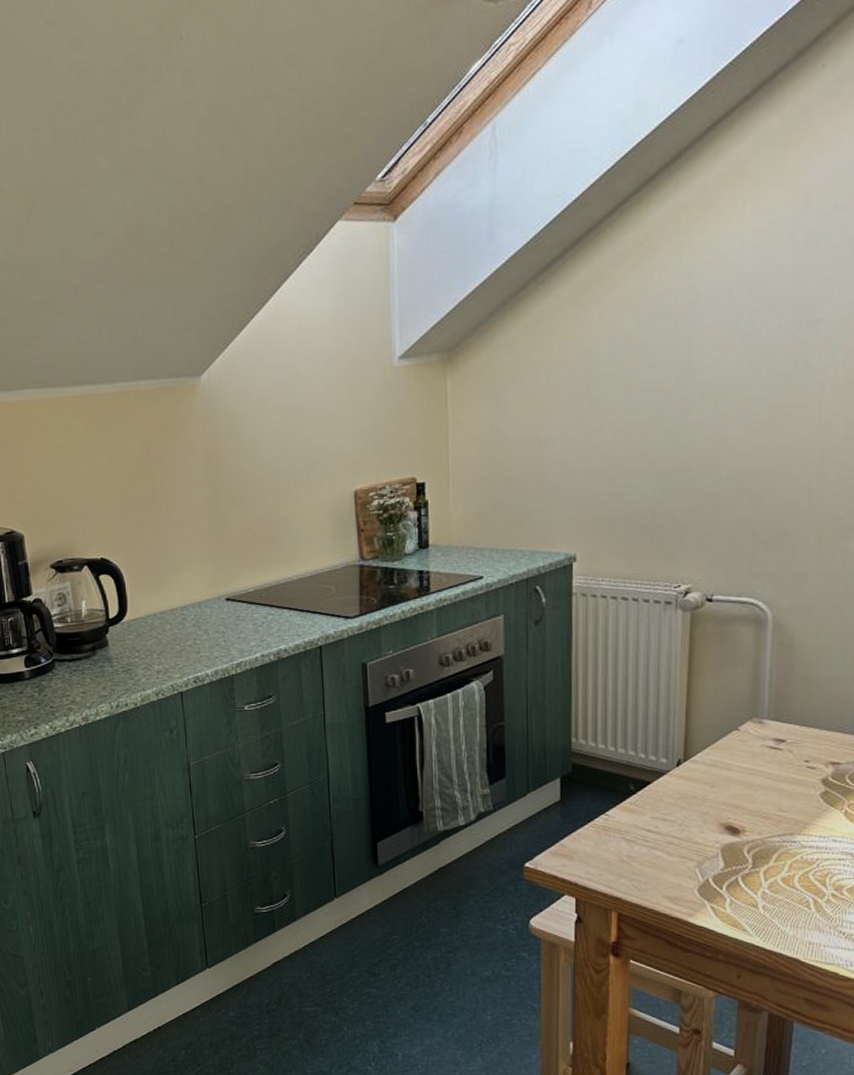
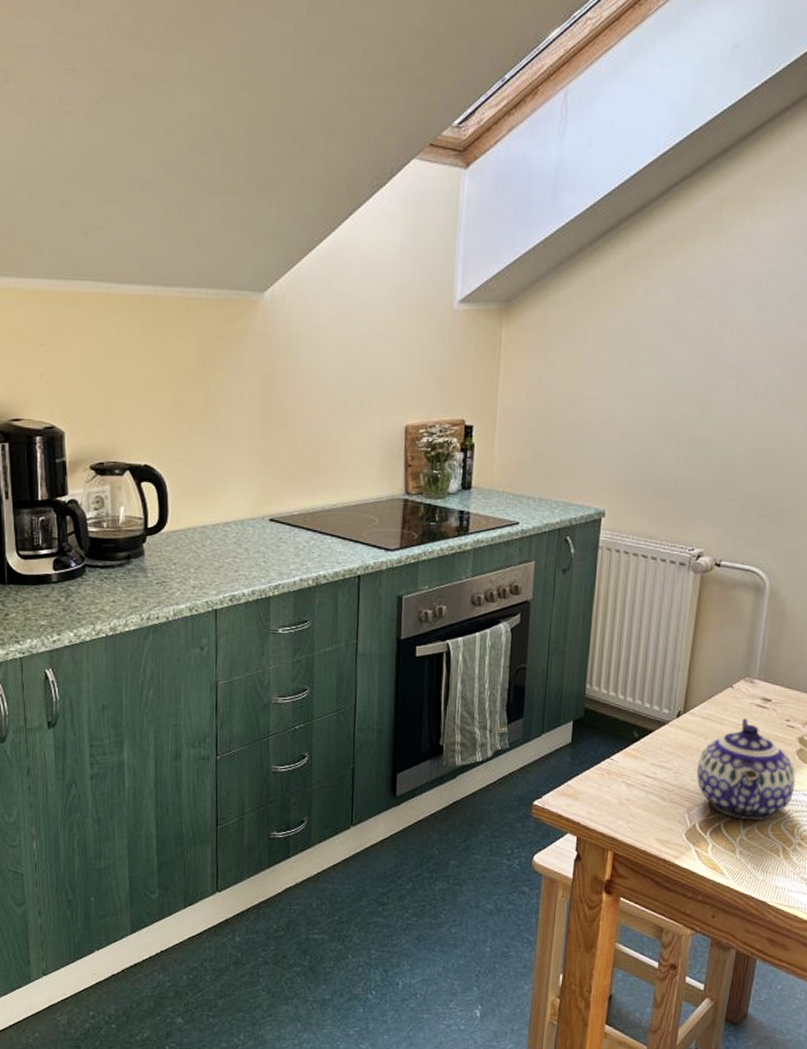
teapot: none [706,762,822,872] -> present [697,718,796,821]

